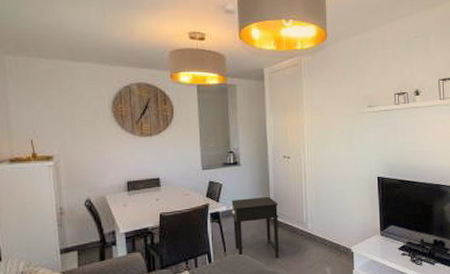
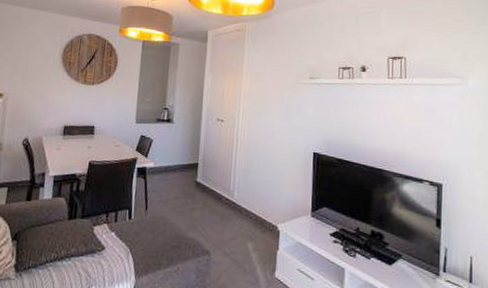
side table: present [230,196,279,258] -> none [157,157,206,225]

